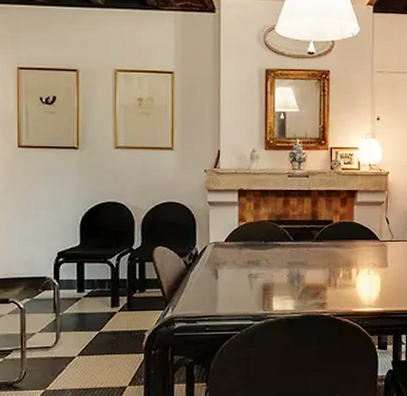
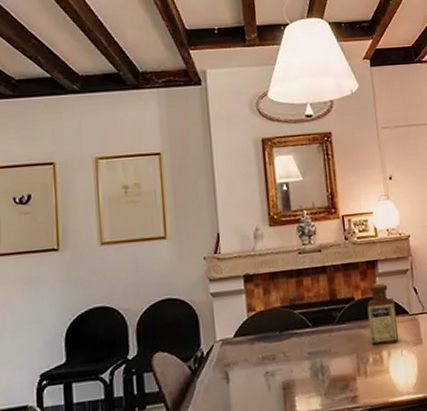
bottle: none [343,211,368,264] -> present [367,283,399,345]

